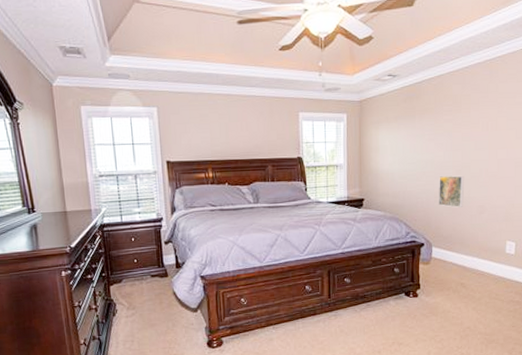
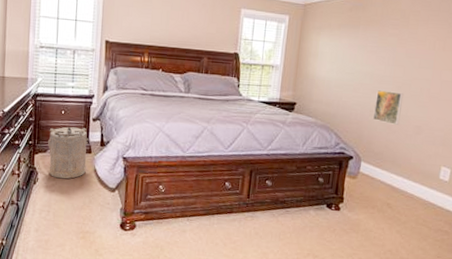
laundry hamper: none [121,252,165,307] -> present [48,127,89,179]

